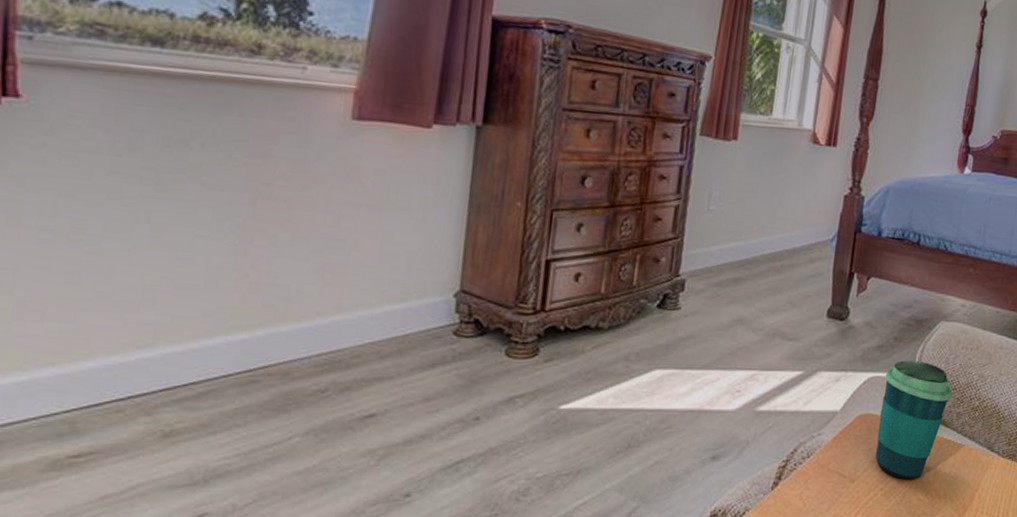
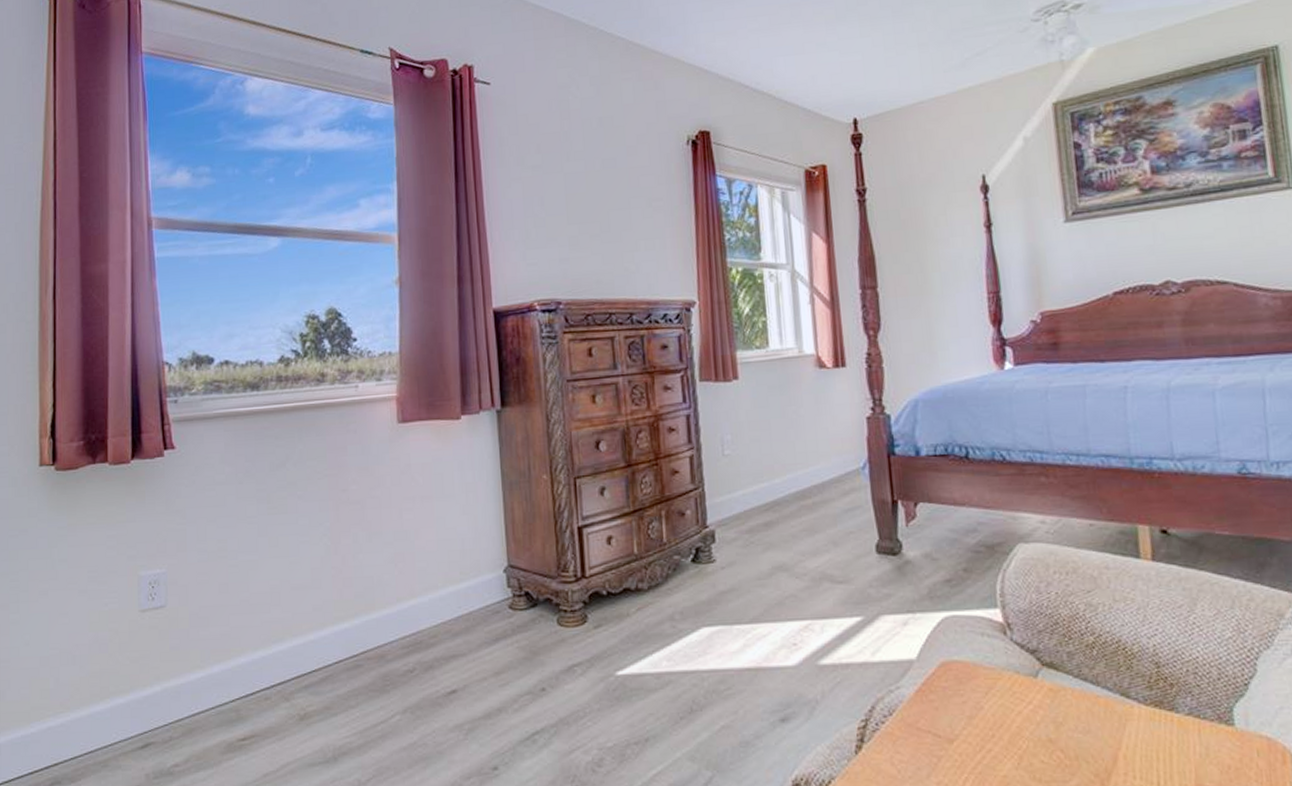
cup: present [875,360,952,479] -> none [962,593,1054,737]

